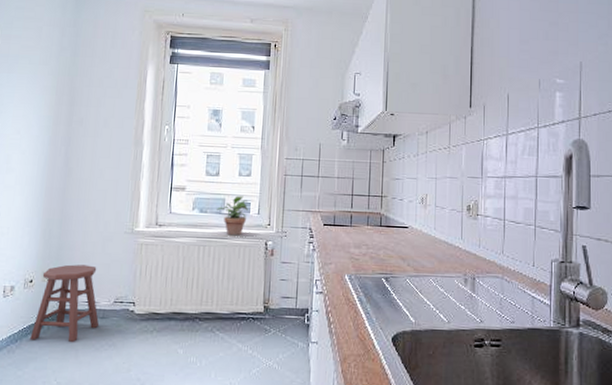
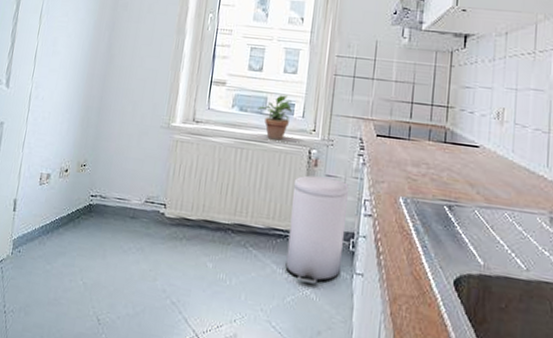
stool: present [30,264,100,342] -> none [61,156,131,241]
pedal bin: none [250,263,302,355] -> present [285,175,349,284]

